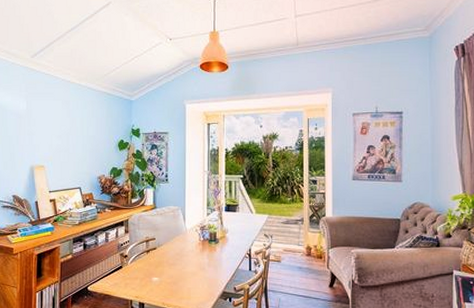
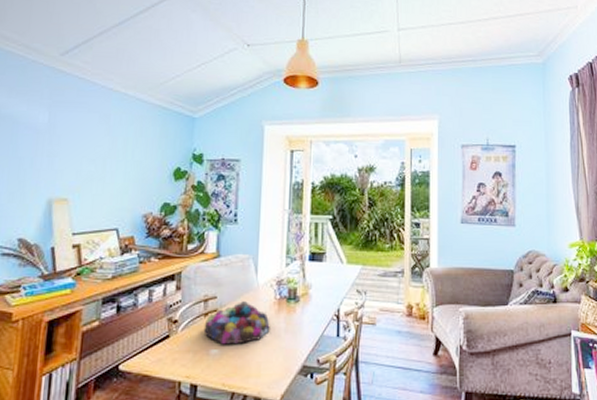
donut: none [147,242,197,274] -> present [204,301,270,345]

